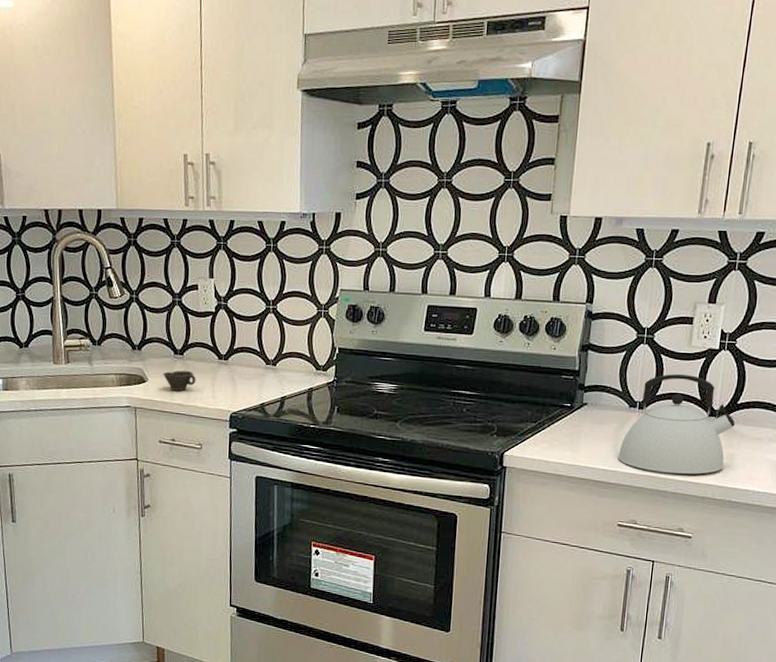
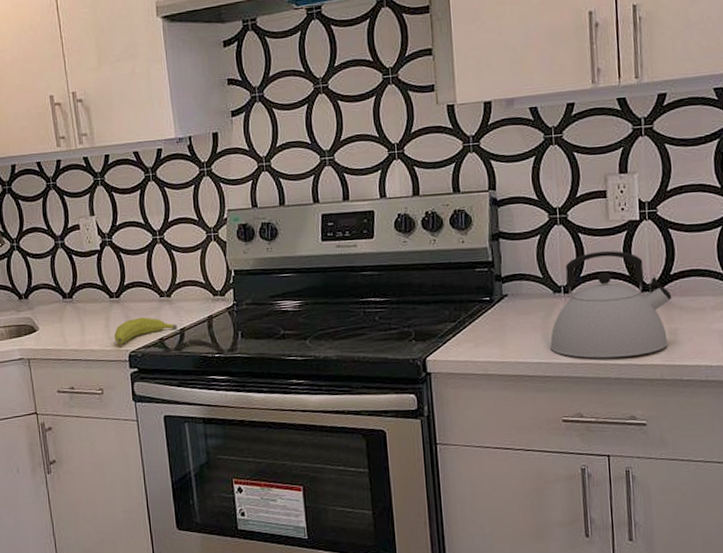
cup: present [163,370,196,391] -> none [53,313,89,336]
fruit: none [218,381,279,405] -> present [114,317,177,345]

